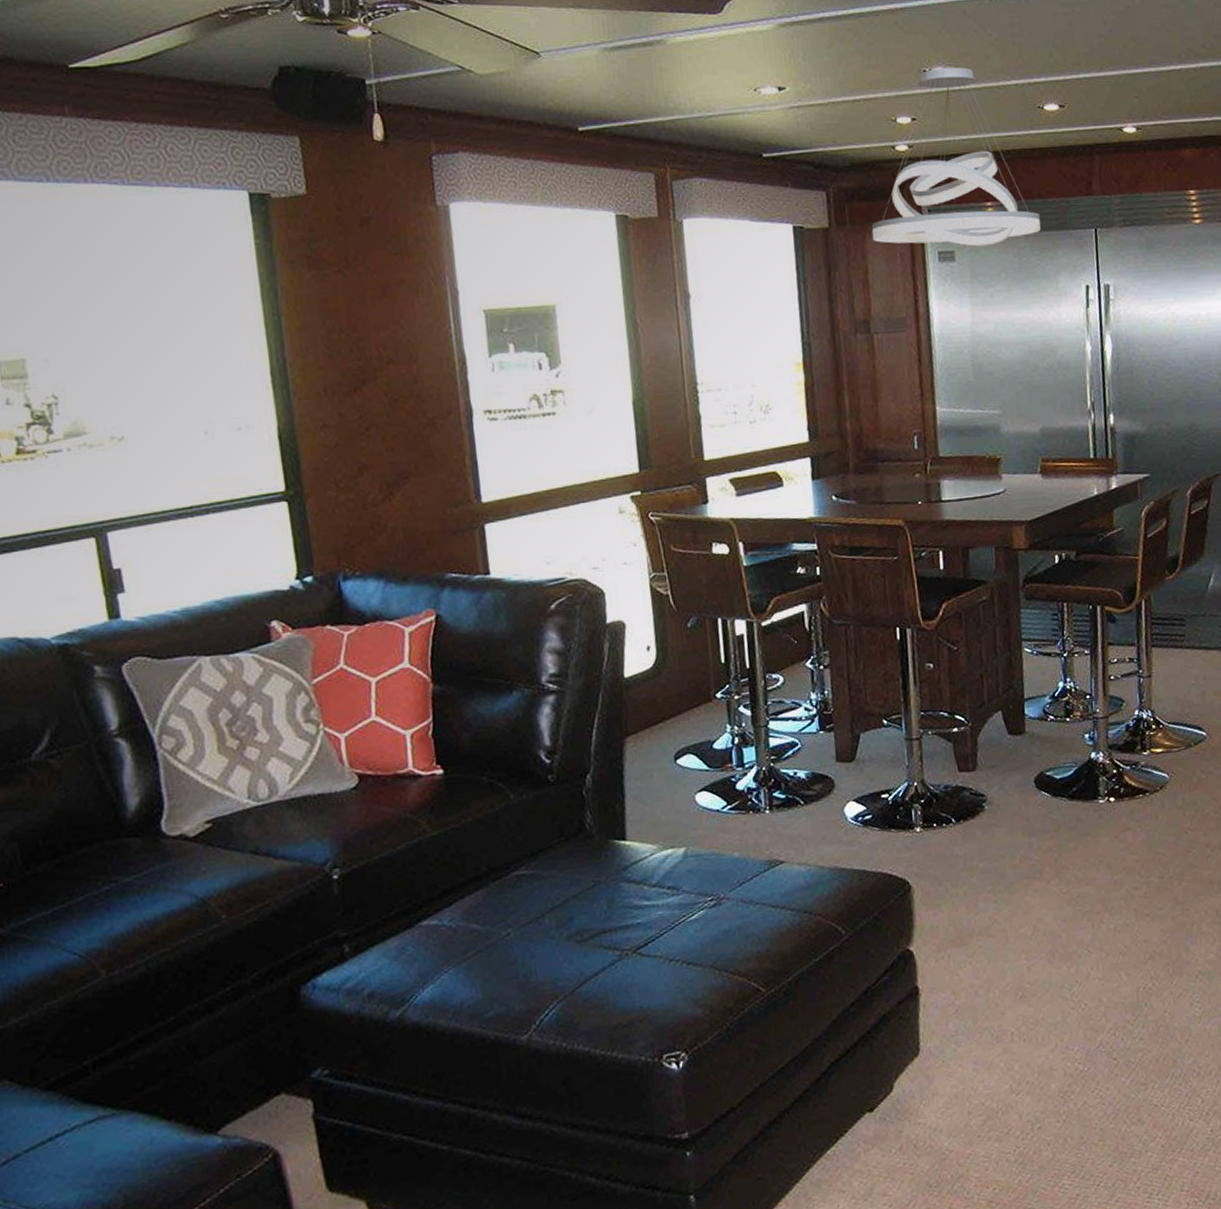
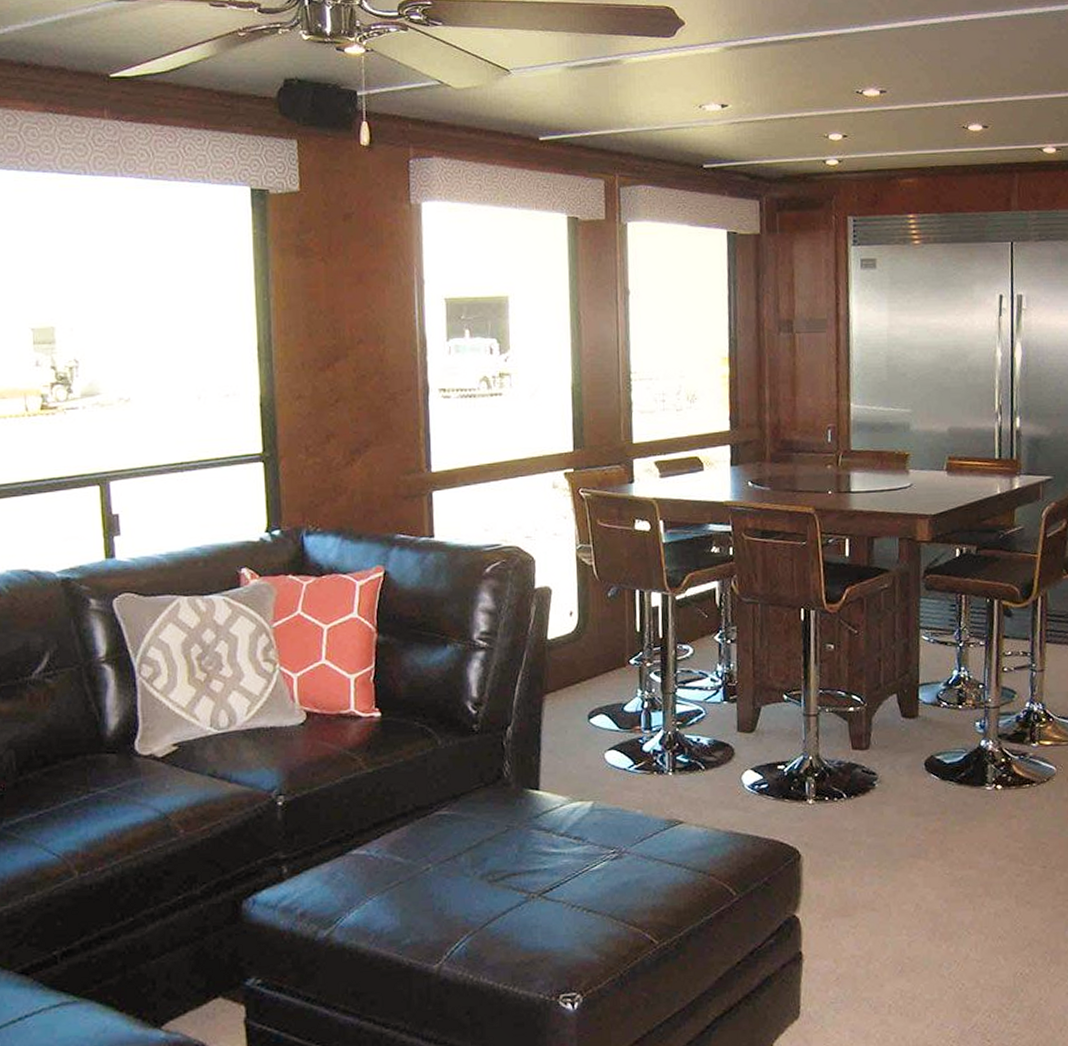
pendant light: present [871,67,1041,247] -> none [799,89,960,256]

